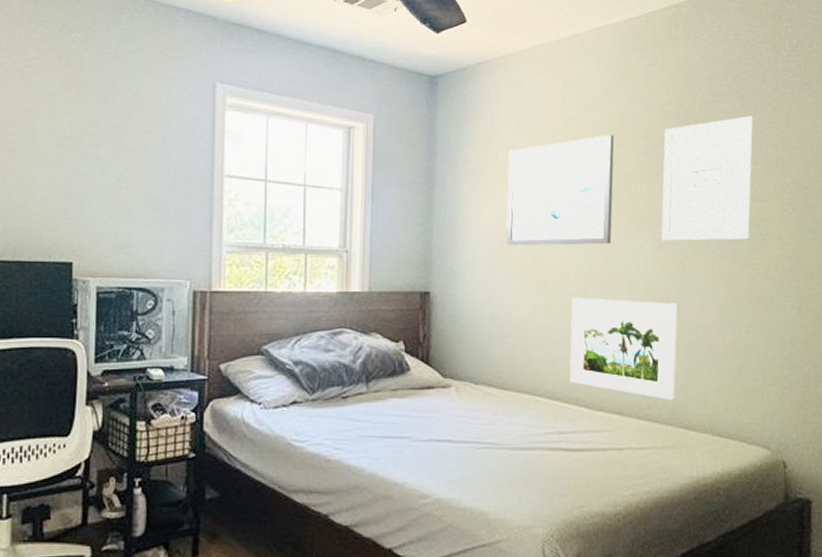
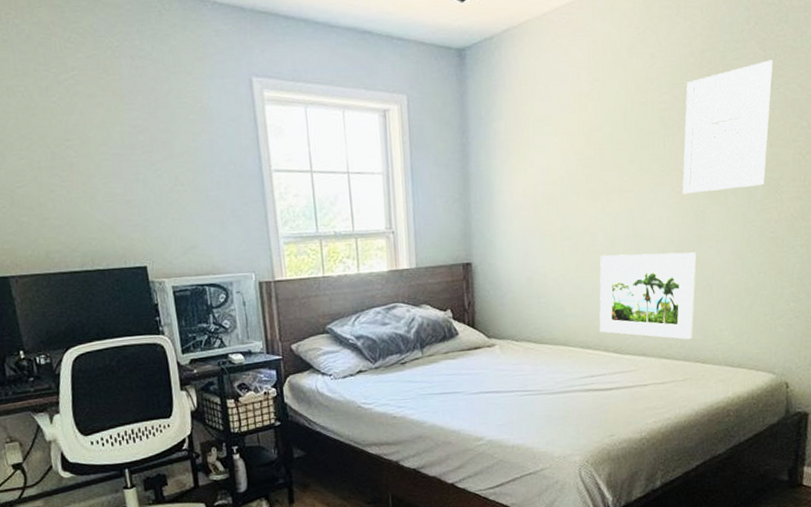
wall art: present [506,134,615,246] -> none [537,93,639,213]

